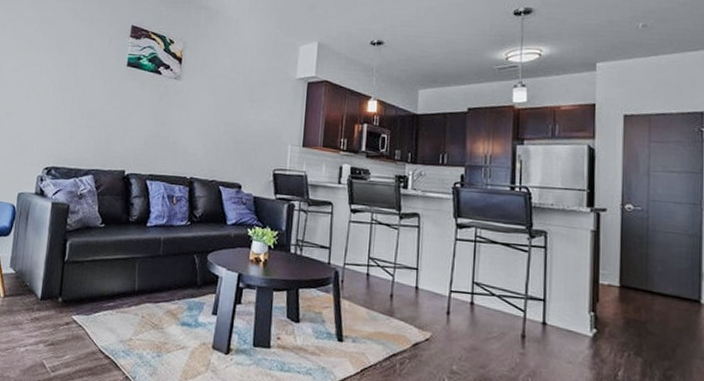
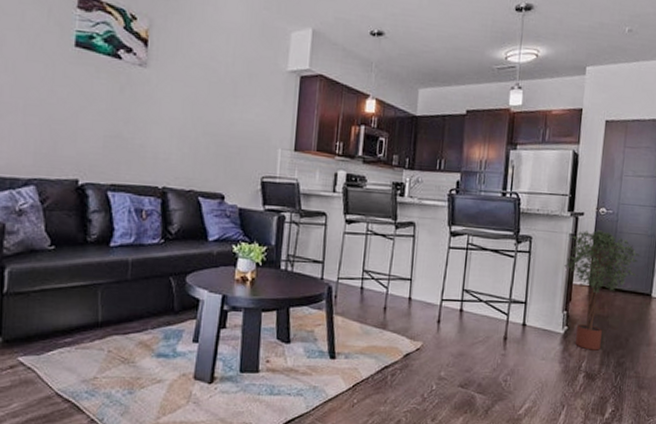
potted tree: none [587,226,681,359] -> present [564,229,640,351]

